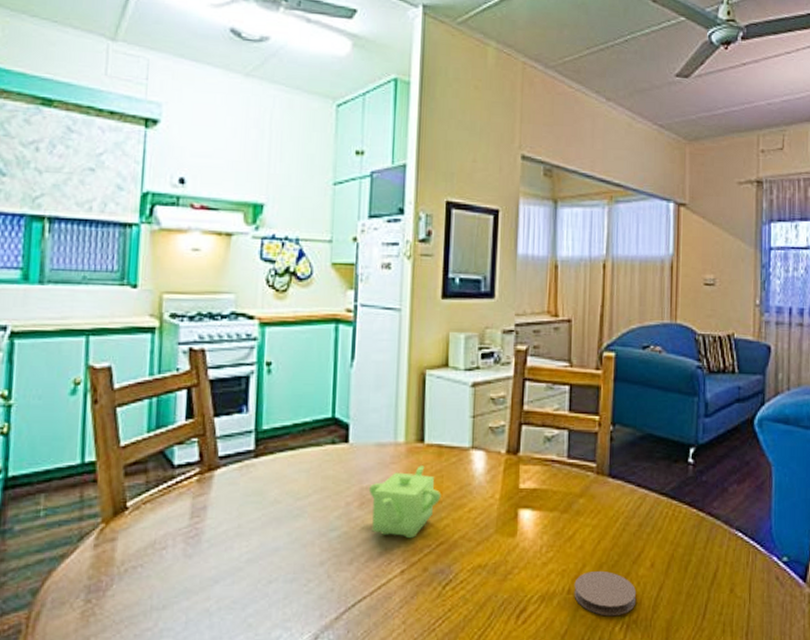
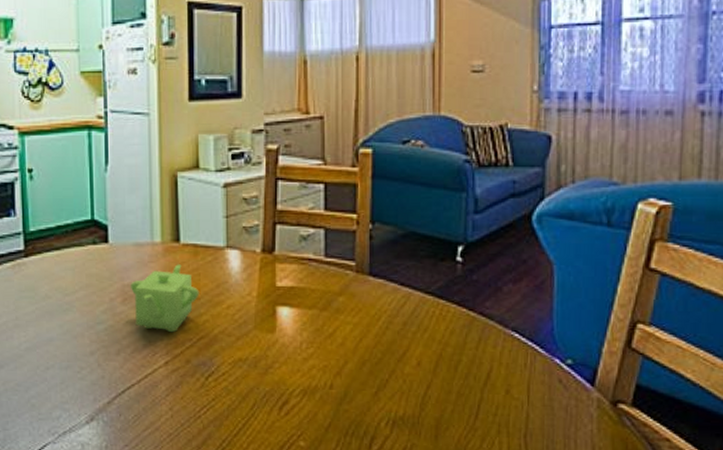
coaster: present [574,570,637,617] -> none [336,367,403,412]

